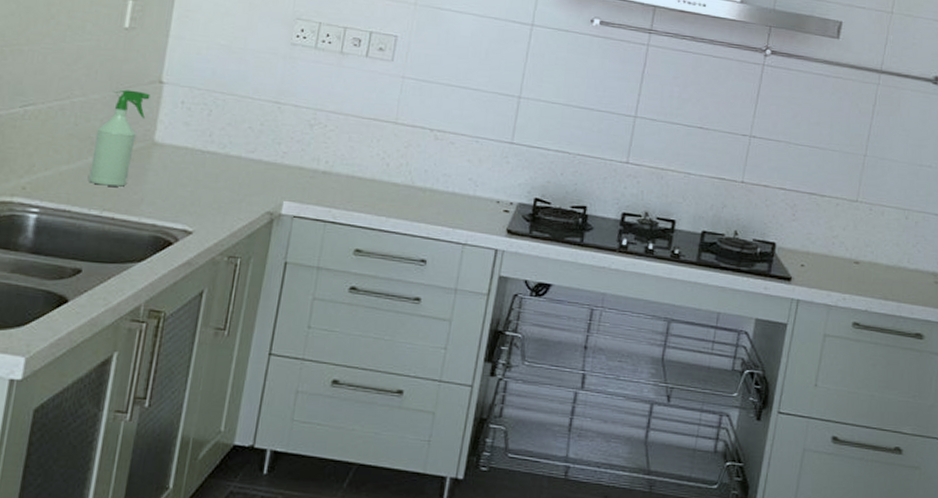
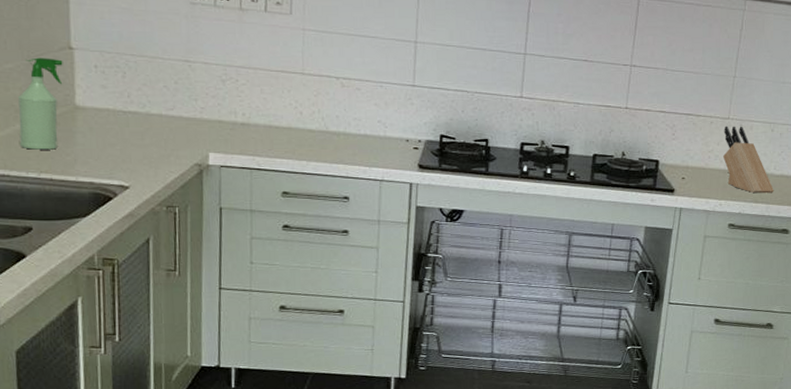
knife block: none [849,209,907,290] -> present [723,126,774,194]

